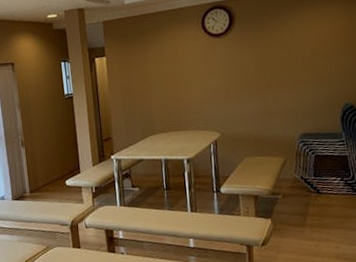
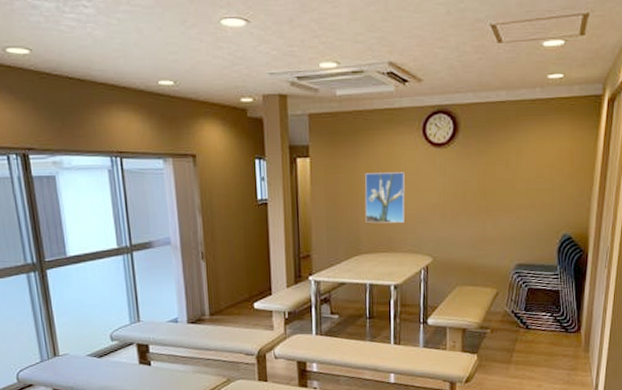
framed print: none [154,61,192,107] -> present [365,172,405,223]

